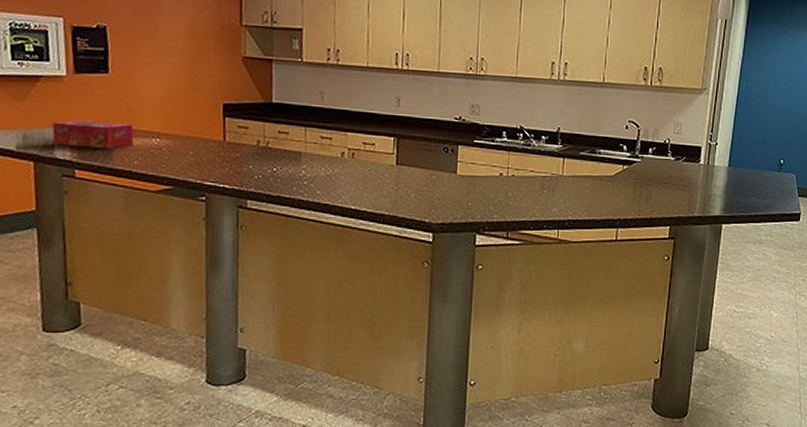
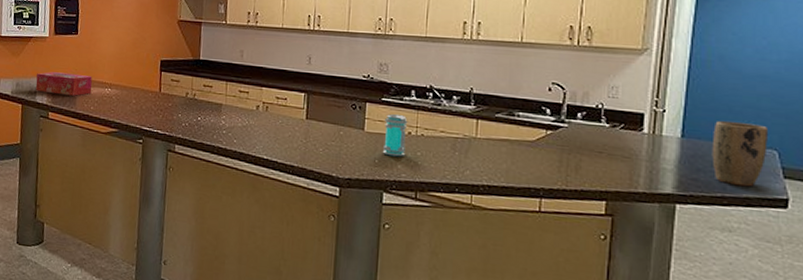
jar: none [474,155,500,198] -> present [382,113,408,157]
plant pot: none [749,151,789,206] -> present [712,121,768,187]

